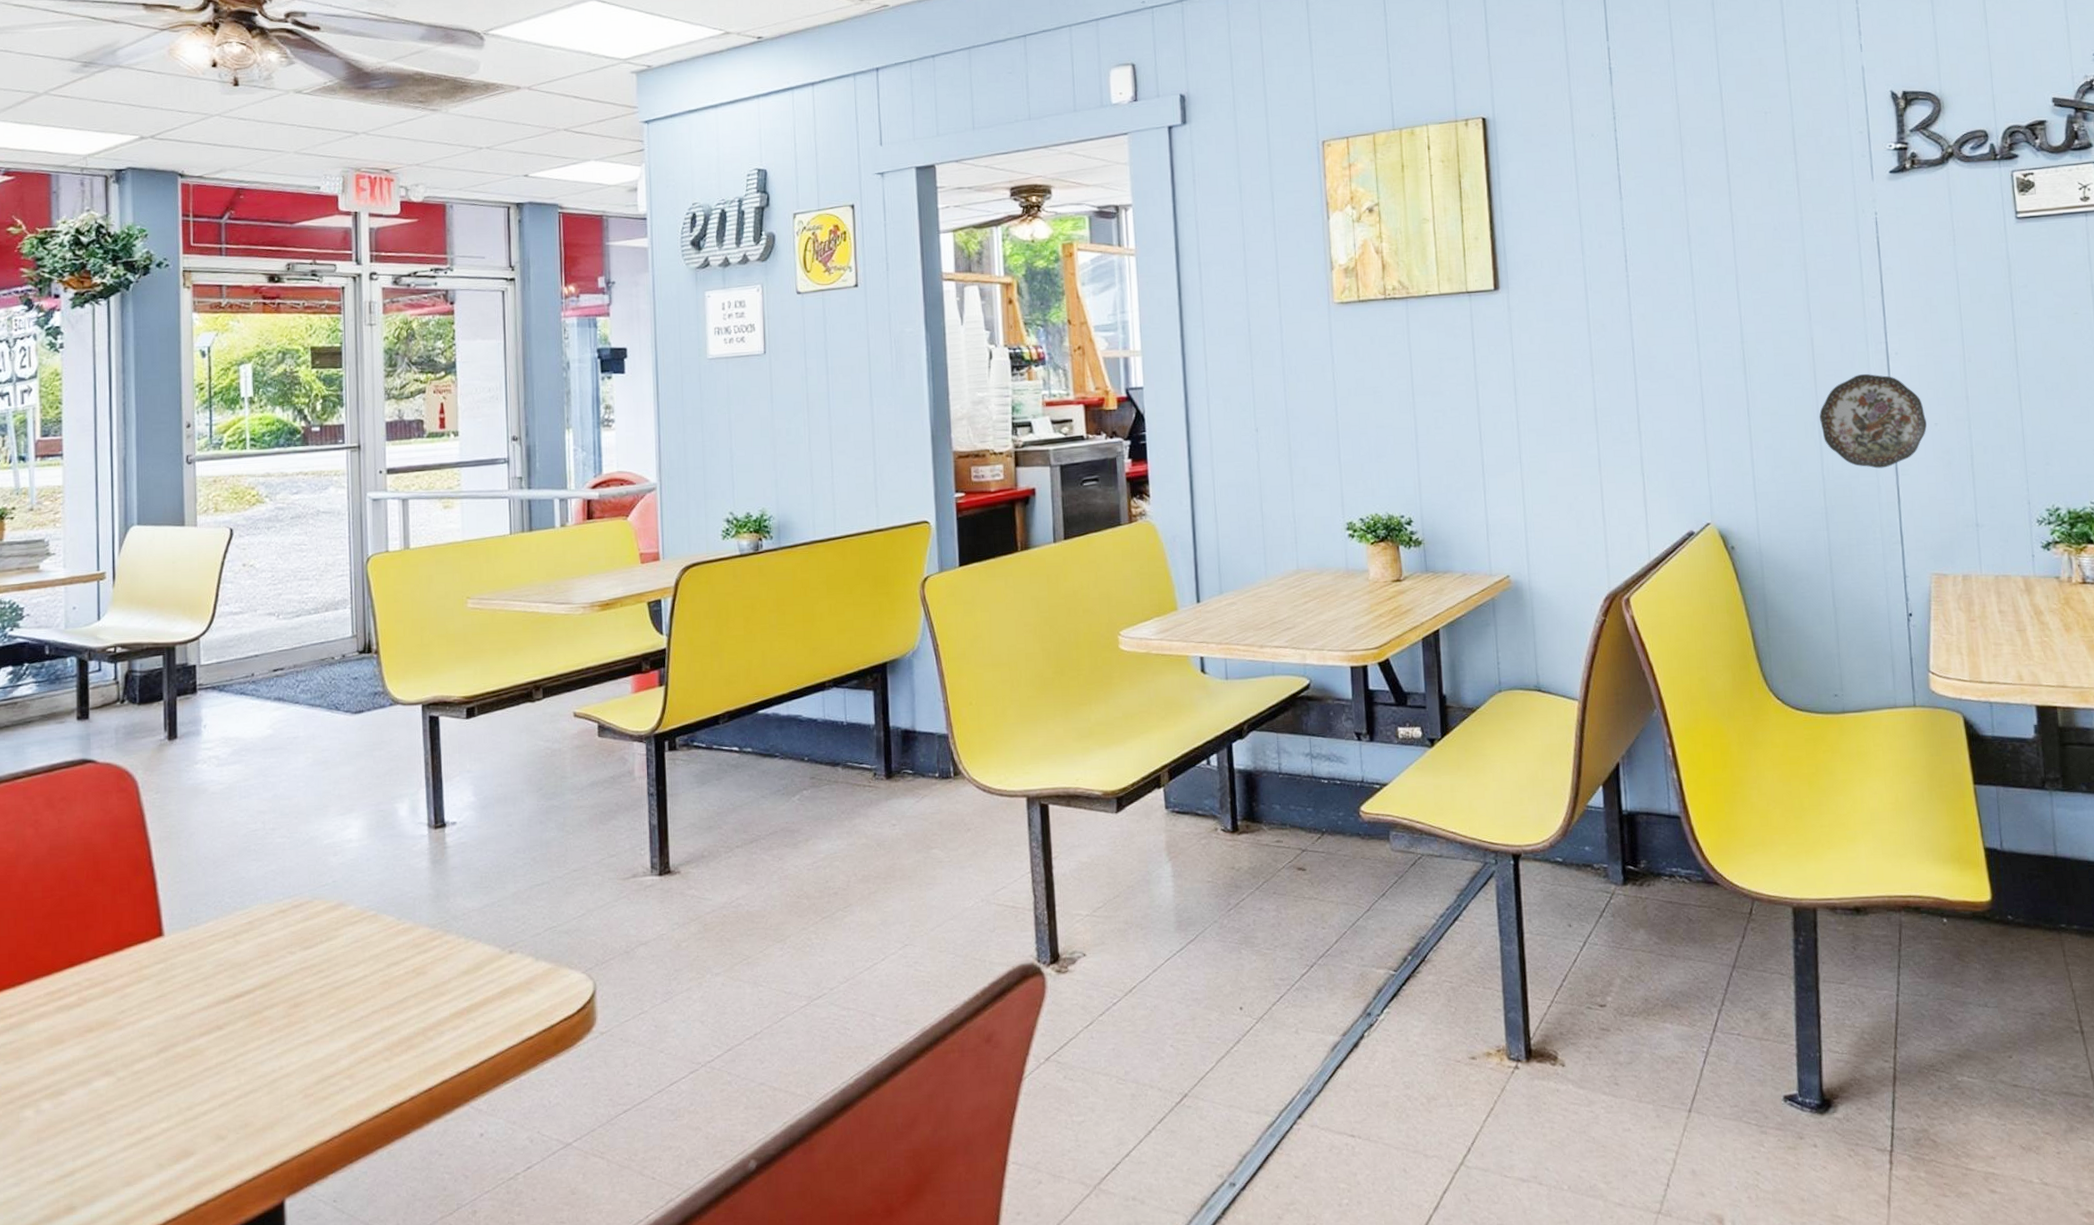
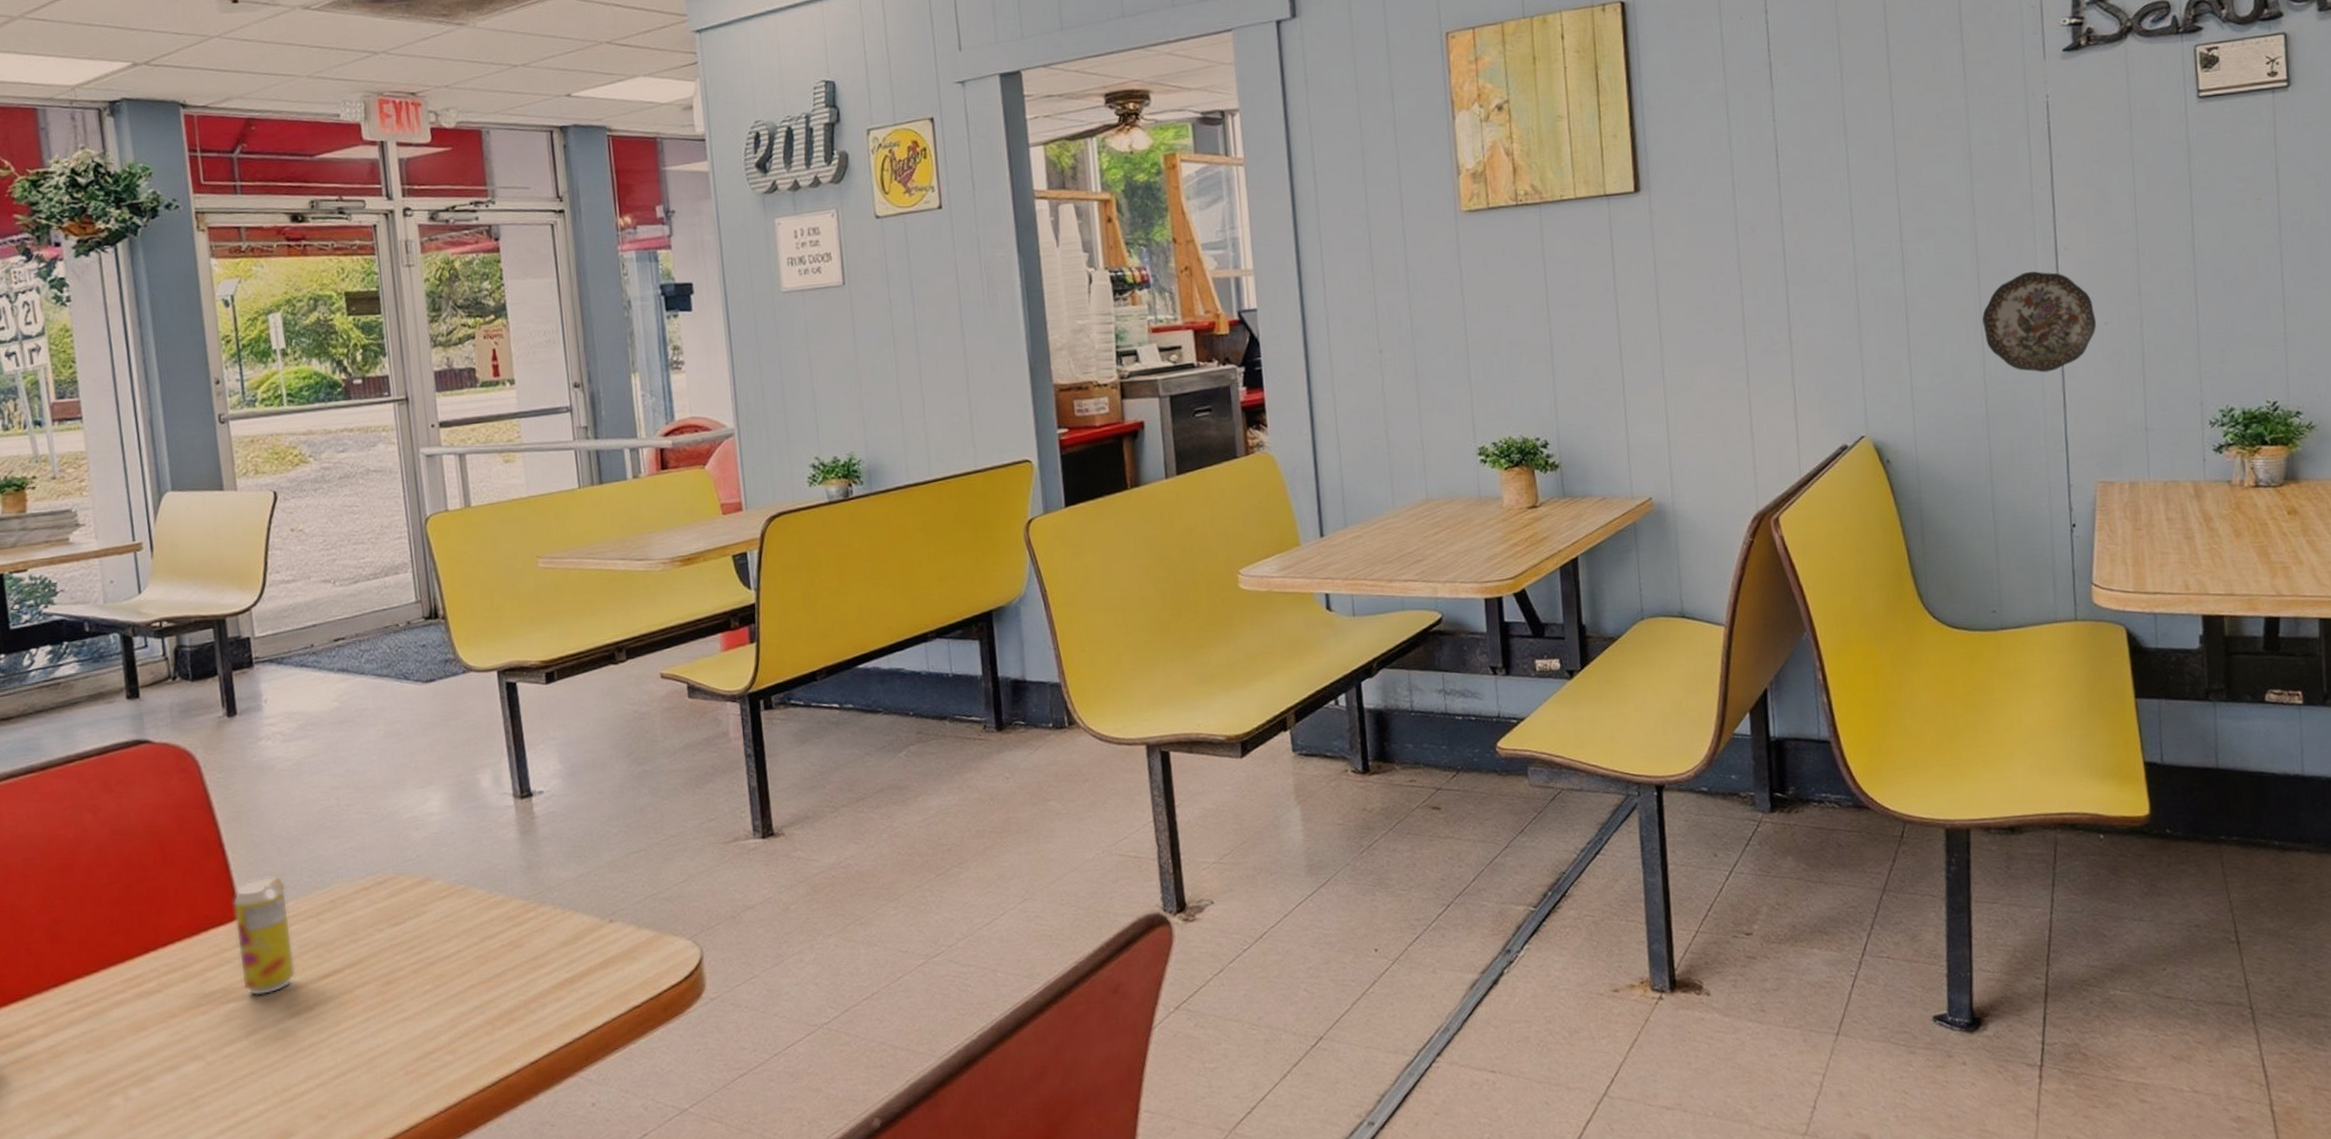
beverage can: none [156,896,209,1013] -> present [232,876,296,996]

